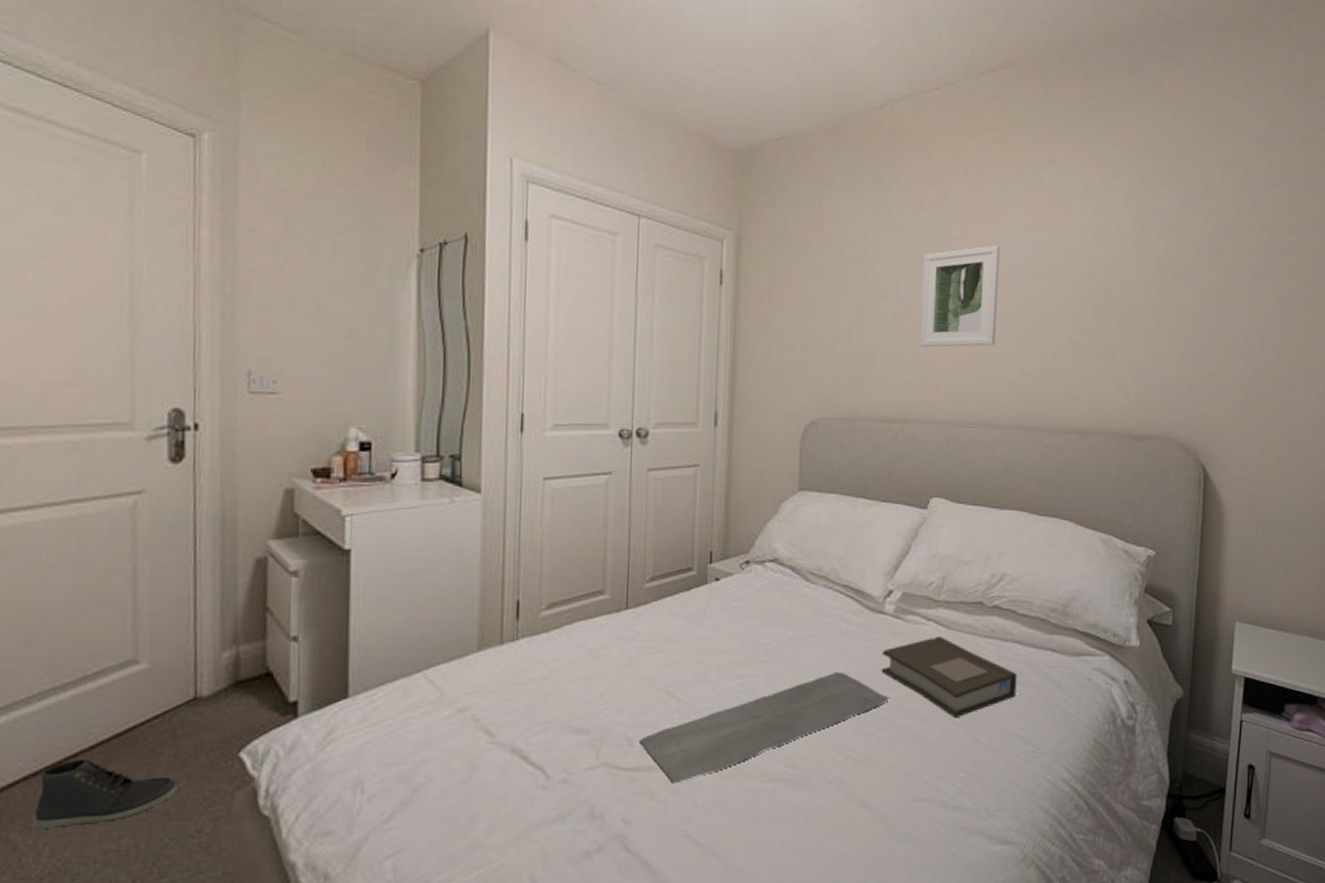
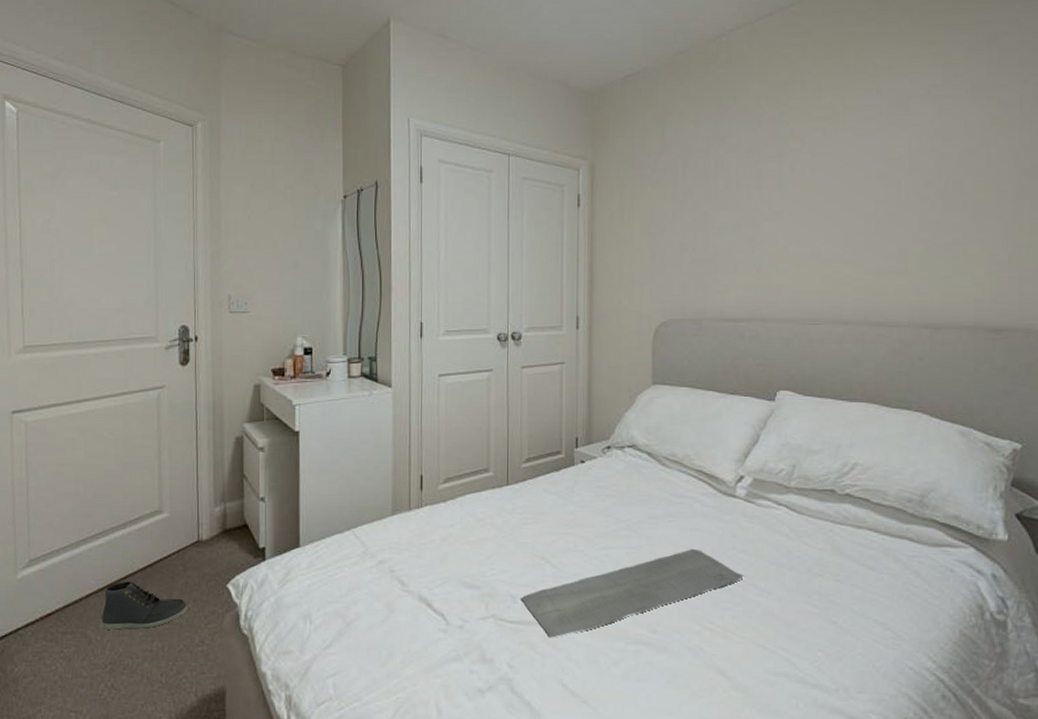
book: present [881,636,1017,719] -> none [735,521,873,600]
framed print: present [919,245,1000,348] -> none [762,152,839,252]

